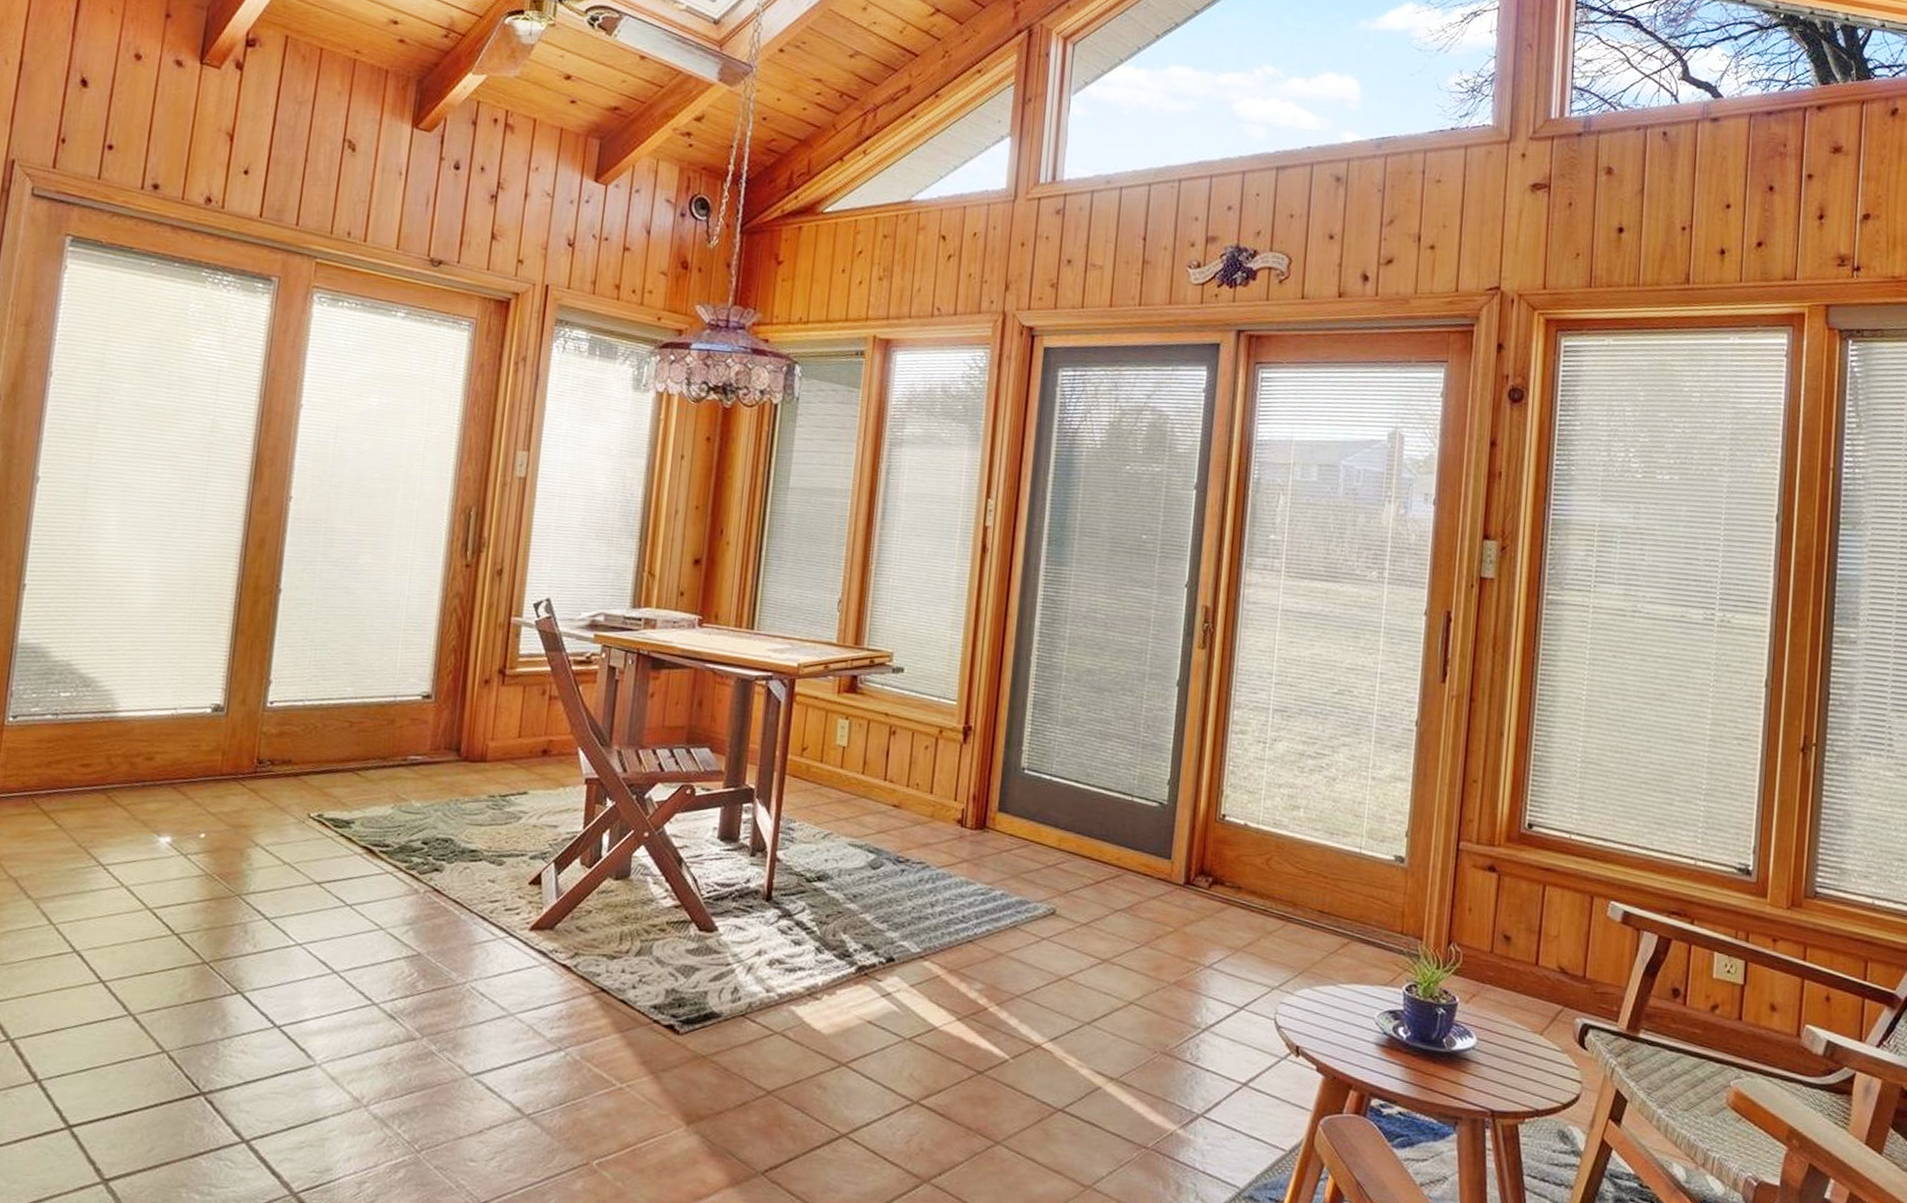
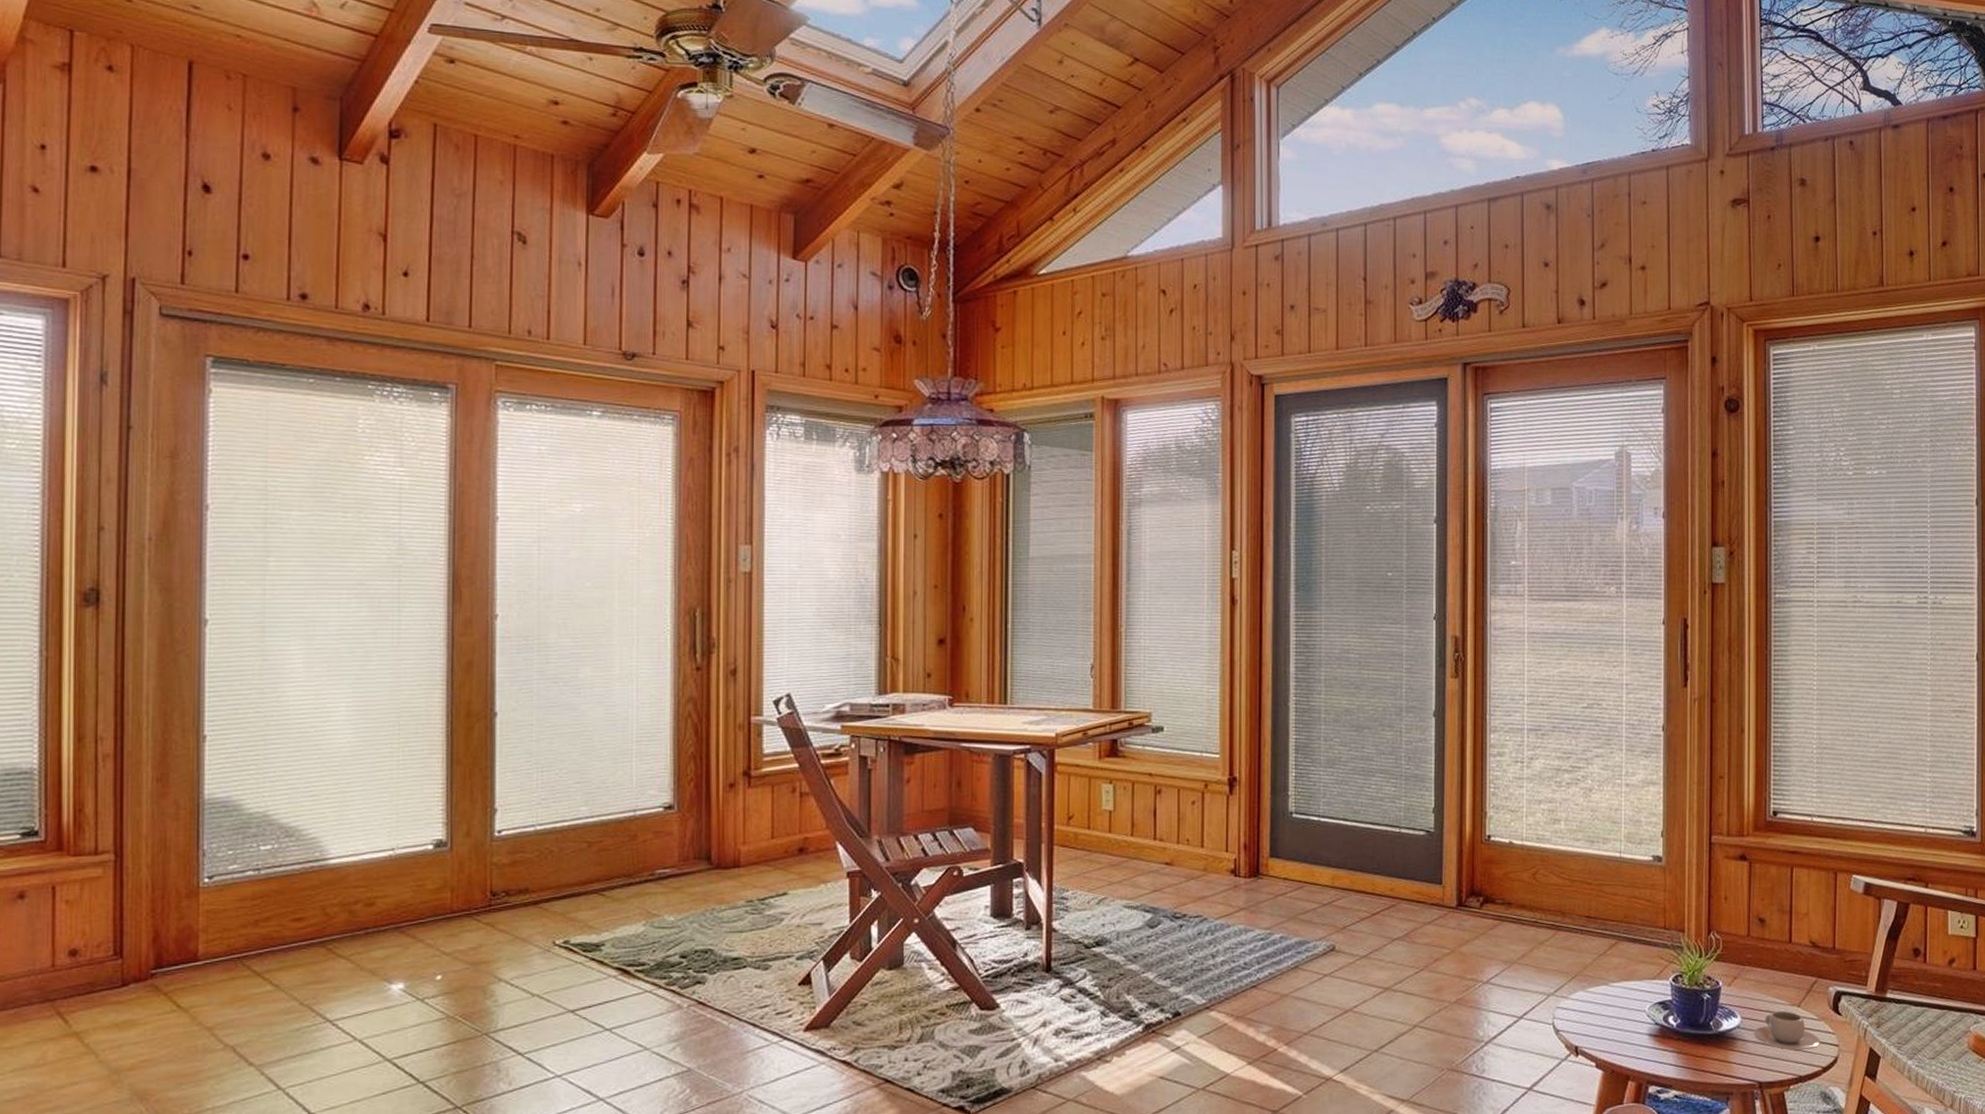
teacup: none [1489,1036,1562,1083] -> present [1753,1010,1820,1051]

